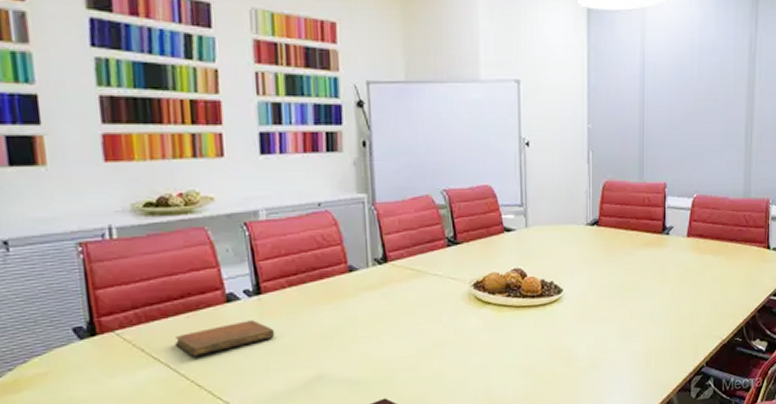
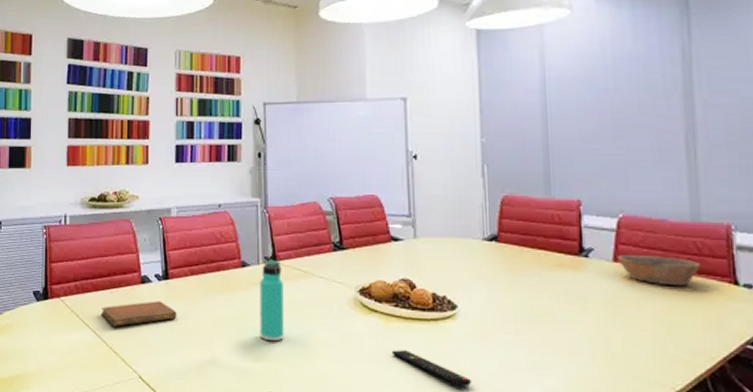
thermos bottle: none [369,261,398,348] -> present [259,259,284,342]
remote control: none [503,337,573,363] -> present [391,350,472,387]
bowl: none [690,229,746,254] -> present [617,255,700,287]

